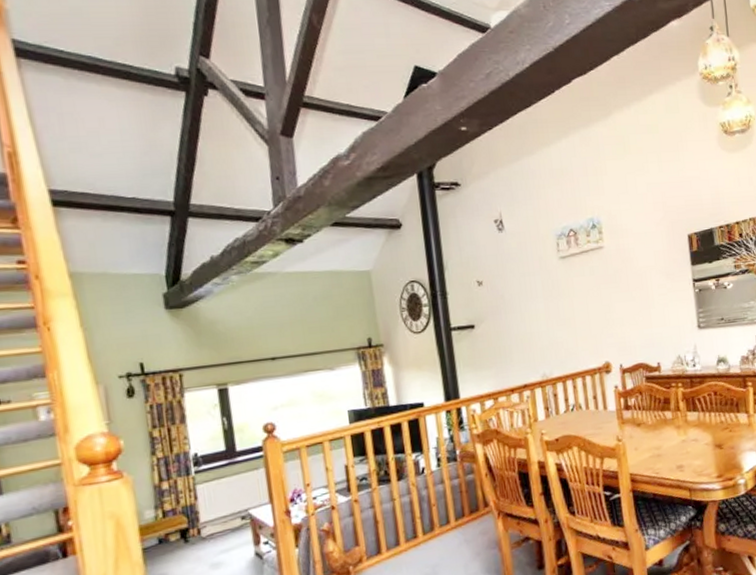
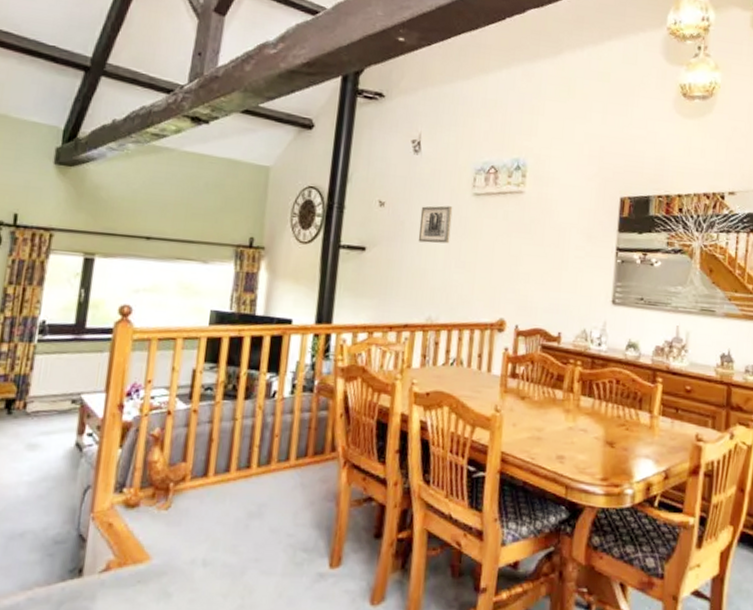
wall art: none [516,273,548,310] -> present [418,205,453,244]

